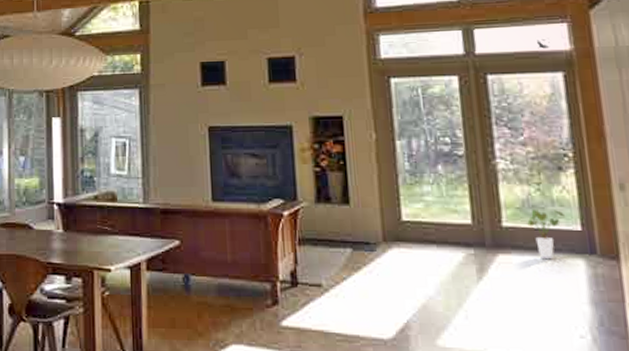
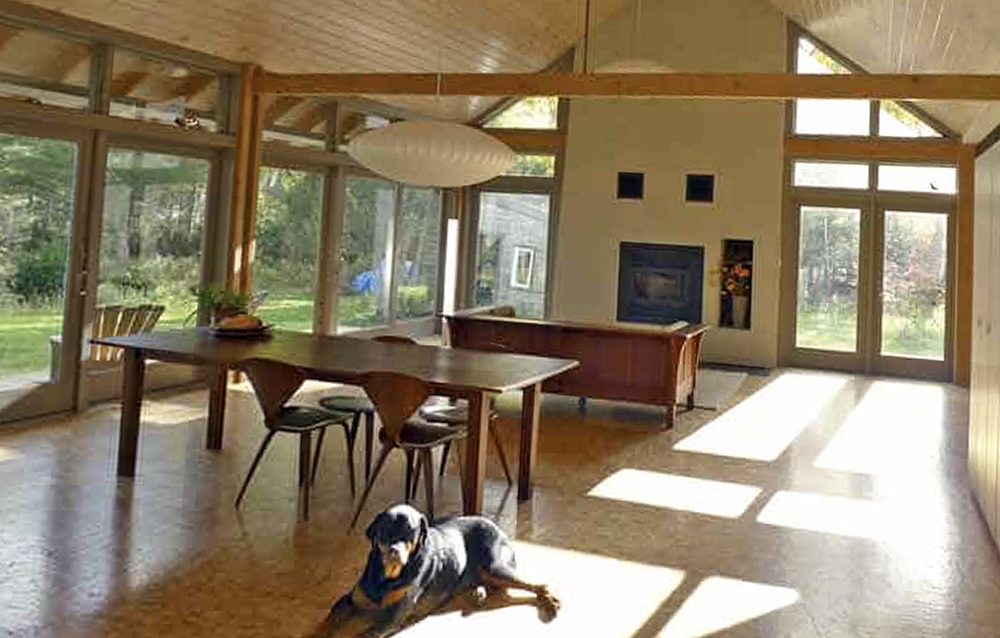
house plant: present [527,209,565,260] -> none [901,340,932,387]

